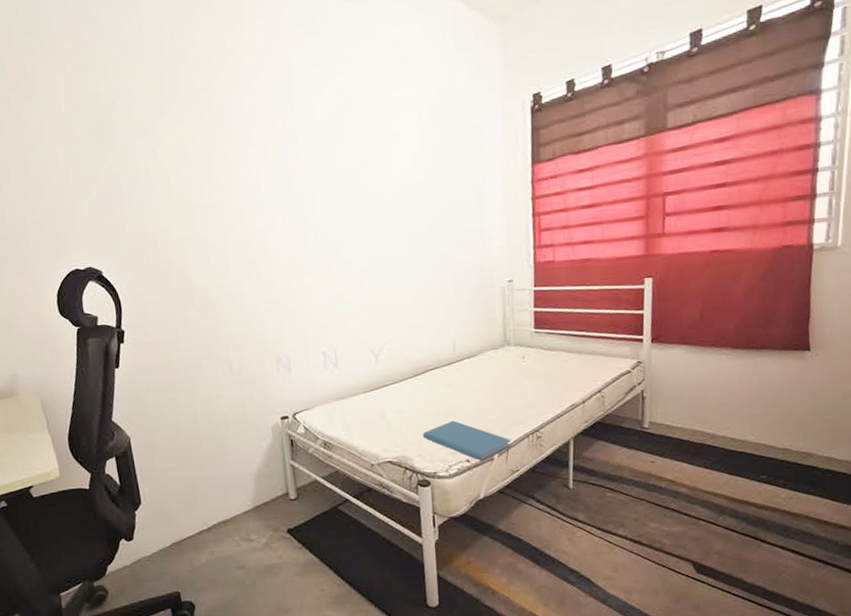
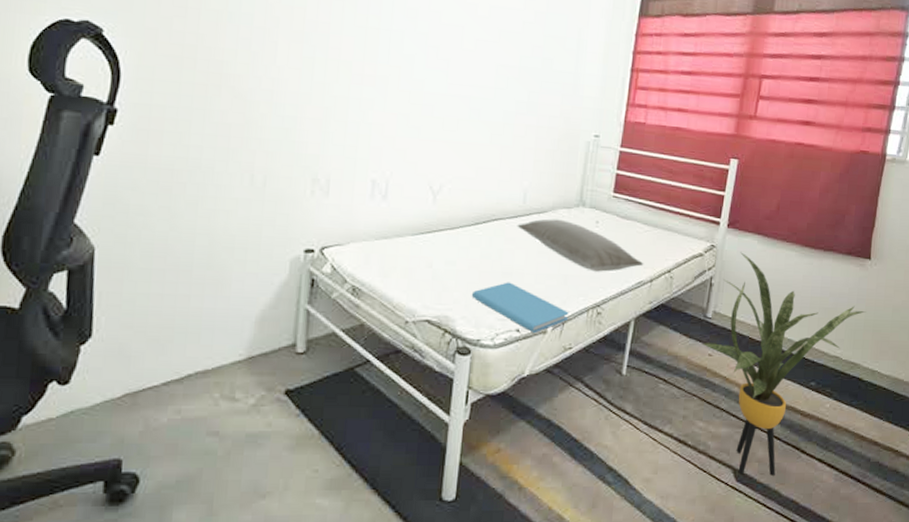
pillow: none [451,360,574,402] -> present [517,219,644,272]
house plant: none [642,363,812,567] -> present [701,252,866,476]

